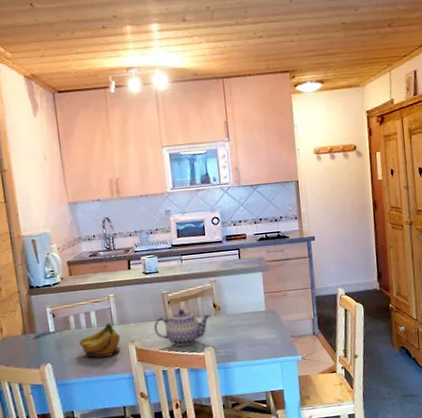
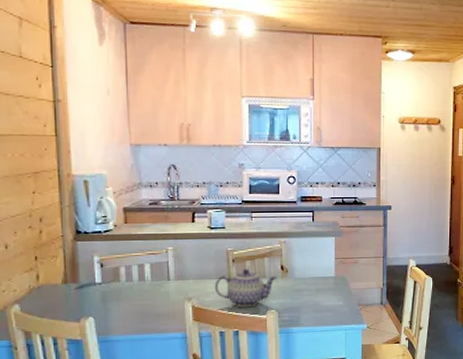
fruit: present [79,323,121,358] -> none [129,277,176,315]

